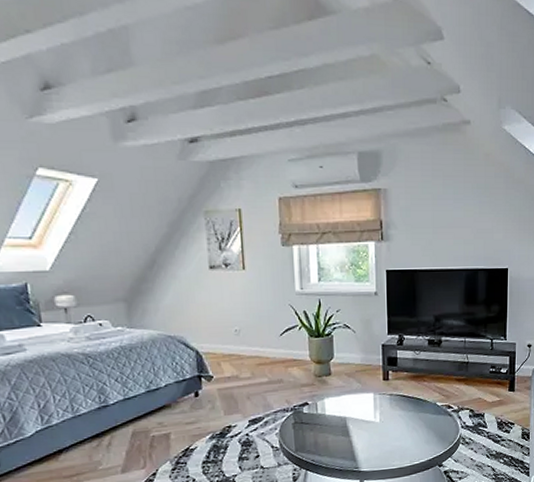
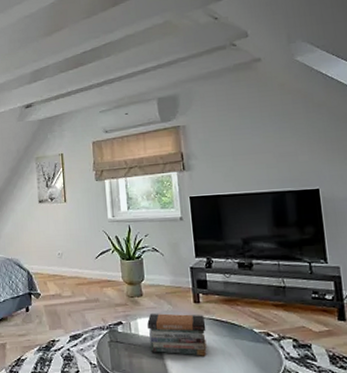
book stack: none [335,391,393,431] -> present [147,313,207,356]

